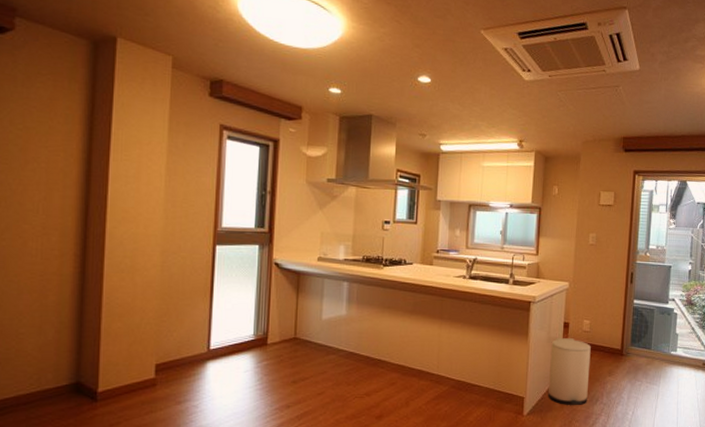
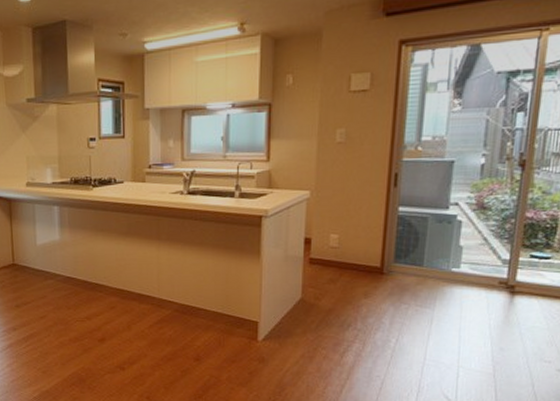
pedal bin: present [548,338,591,405] -> none [286,256,340,331]

